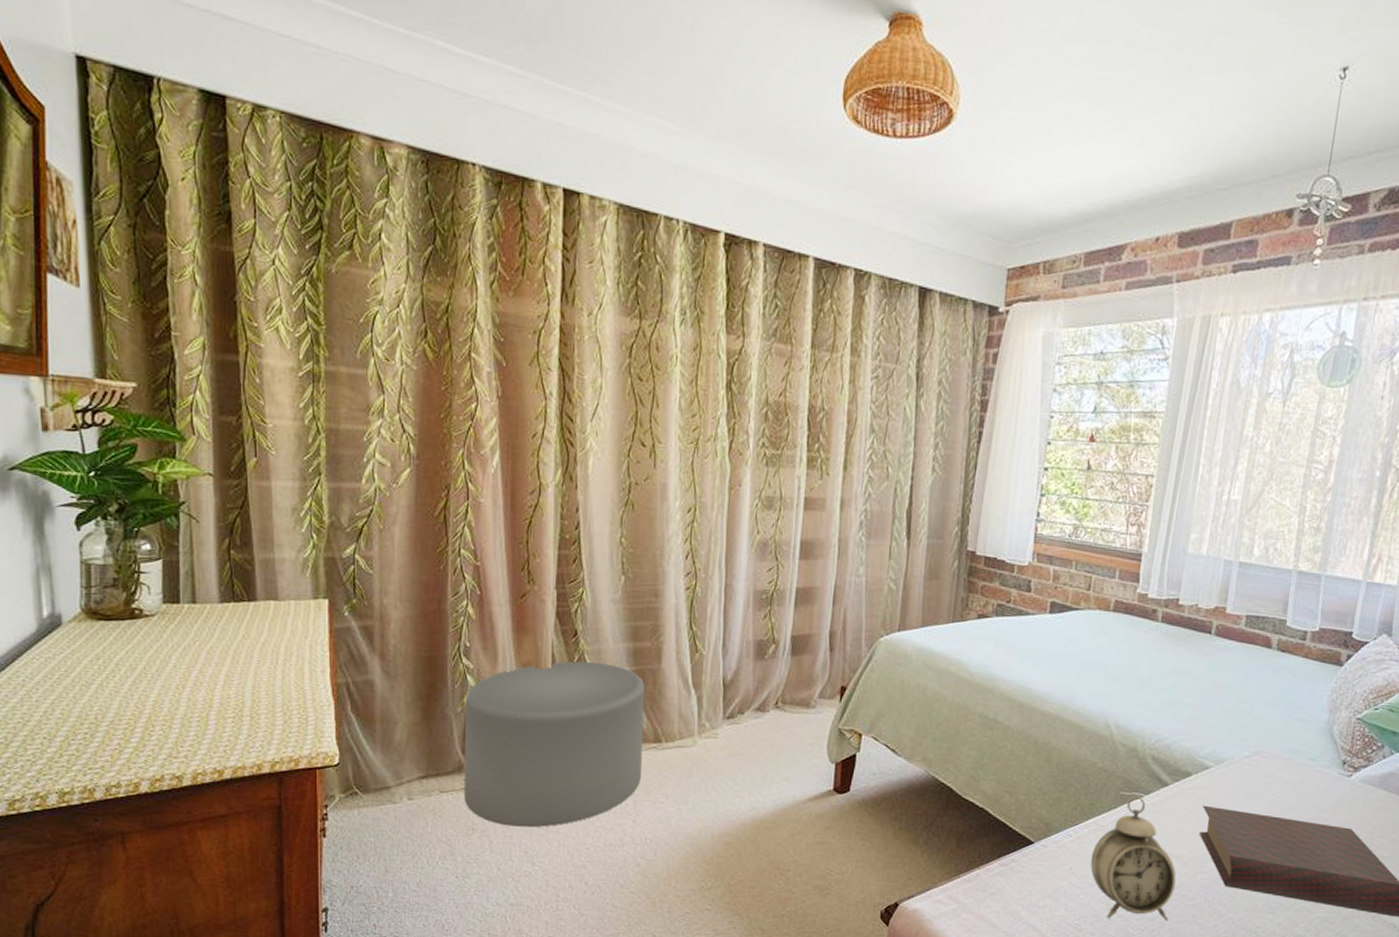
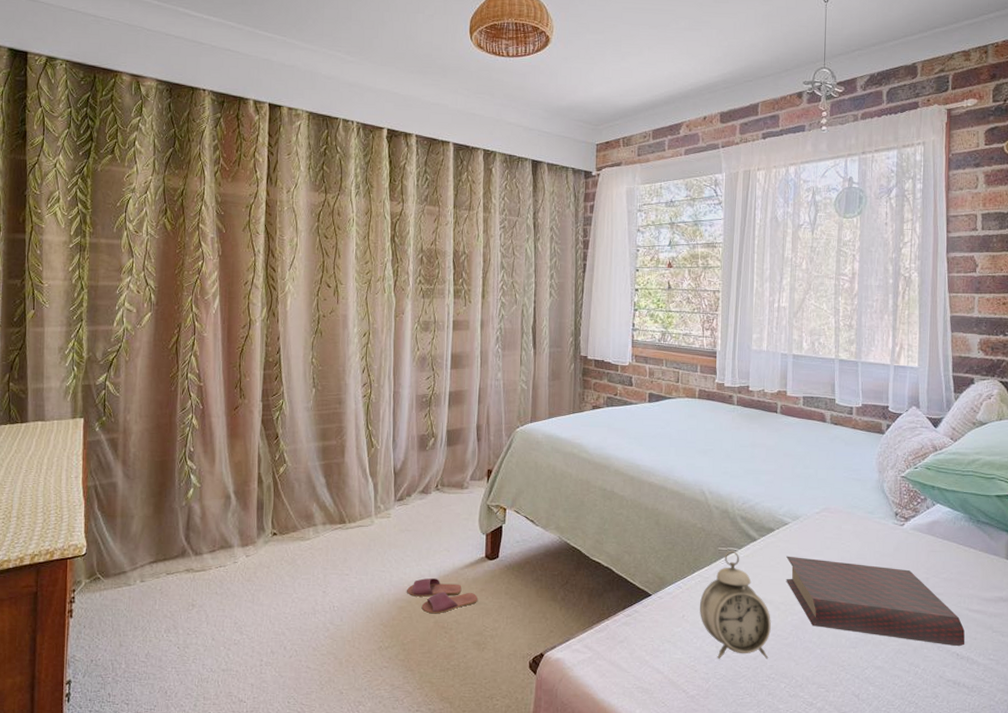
pouf: present [464,661,645,828] -> none [186,459,332,601]
slippers: none [736,811,823,852] -> present [407,578,479,613]

